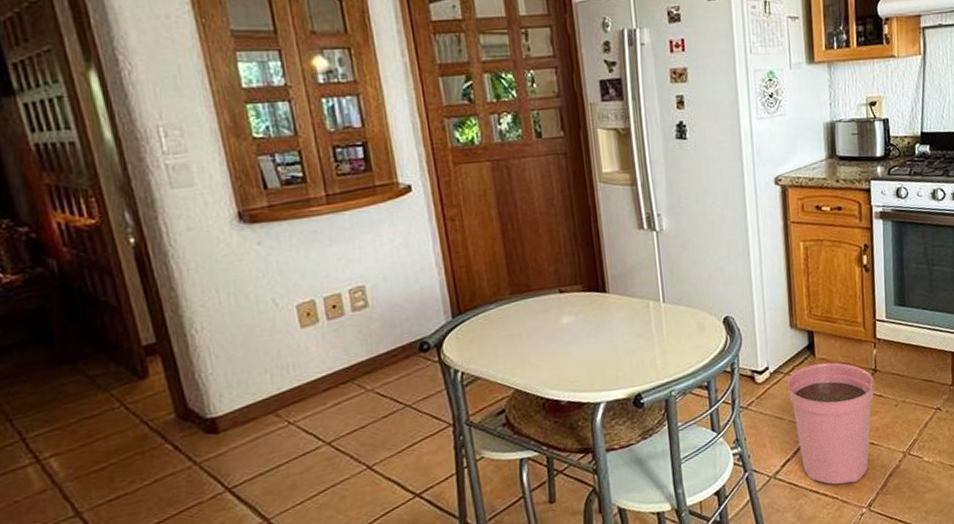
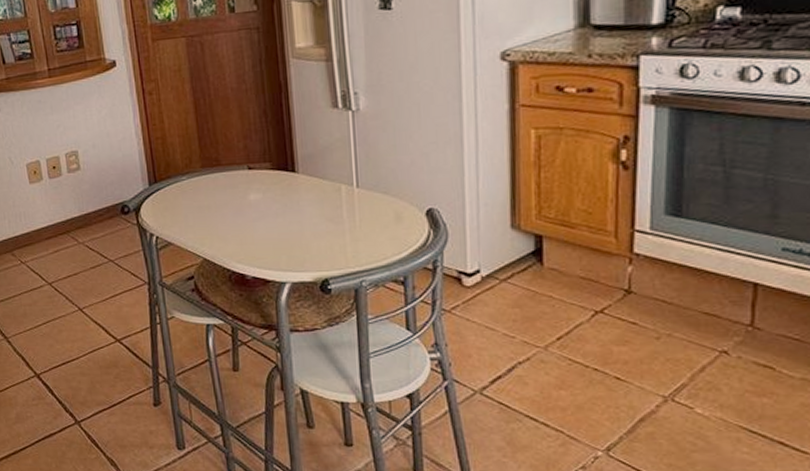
plant pot: present [786,362,874,485] -> none [502,273,626,419]

